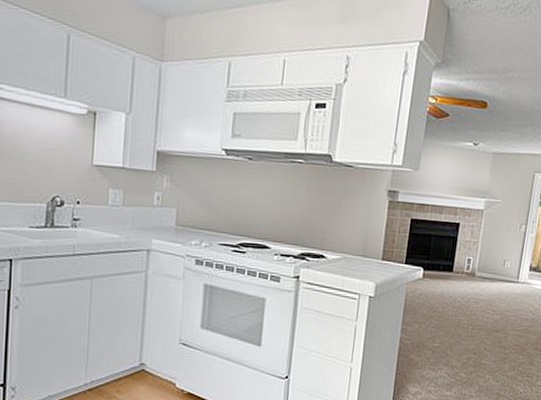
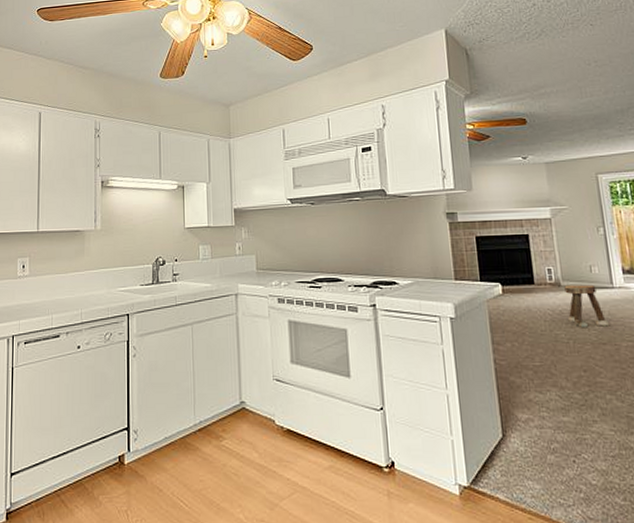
stool: none [473,276,506,317] -> present [564,285,610,328]

